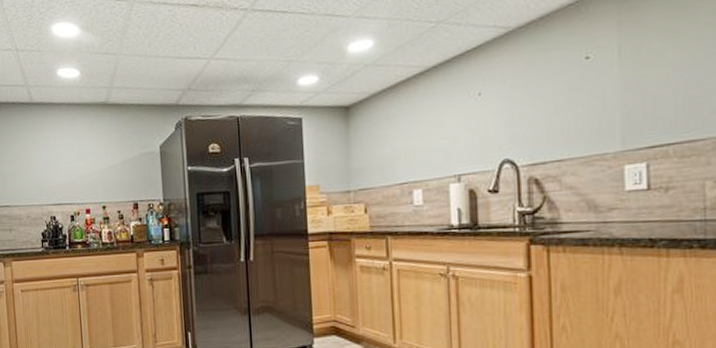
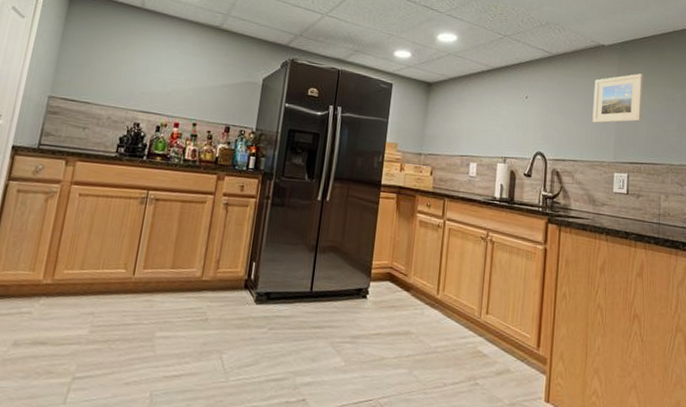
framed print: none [580,19,663,106] -> present [592,73,643,124]

